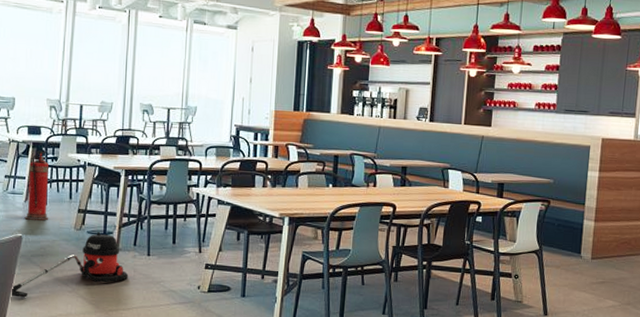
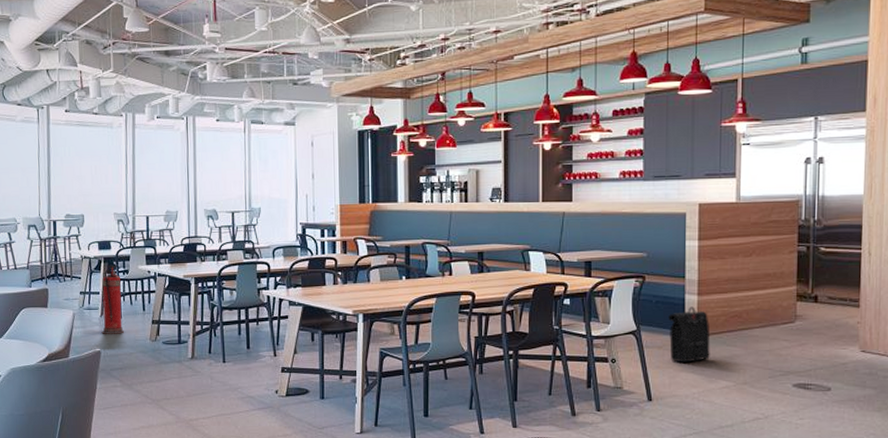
vacuum cleaner: present [10,232,129,298] -> none [93,342,206,412]
backpack: none [566,231,603,282] -> present [668,306,710,363]

